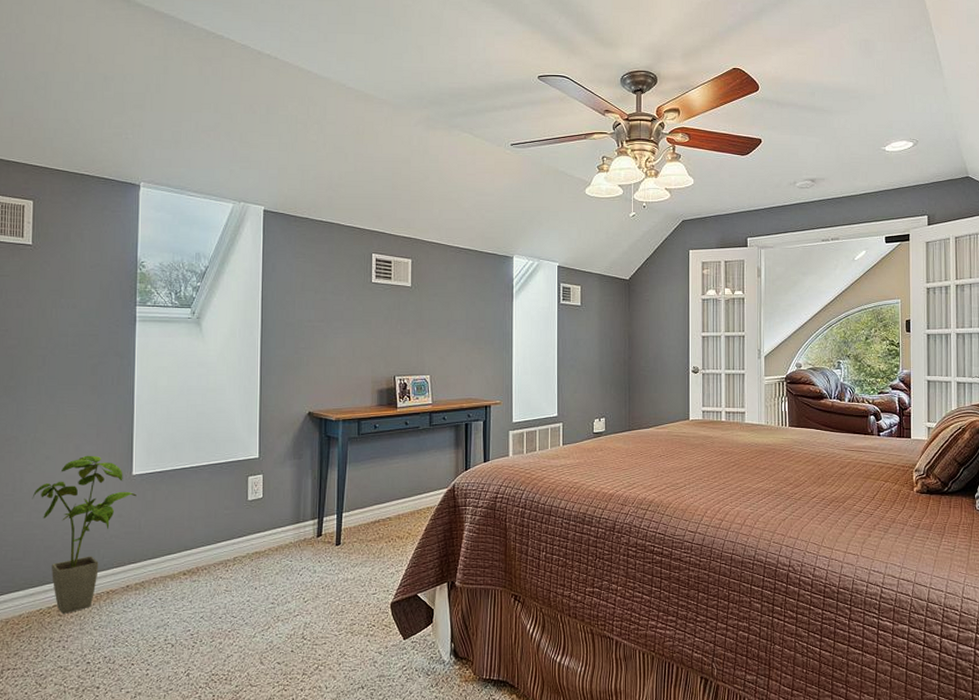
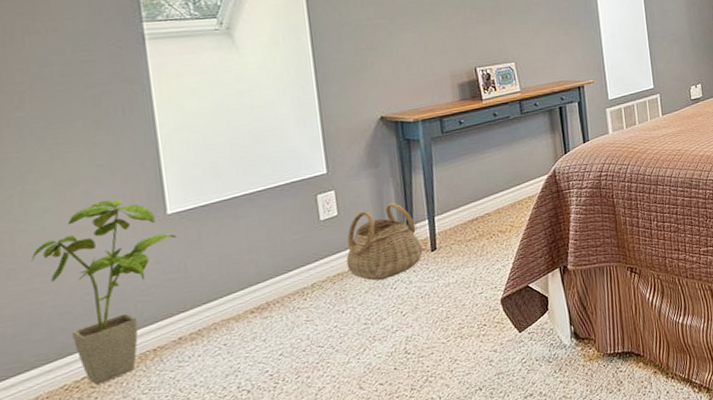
basket: none [264,494,329,564] -> present [346,202,423,281]

